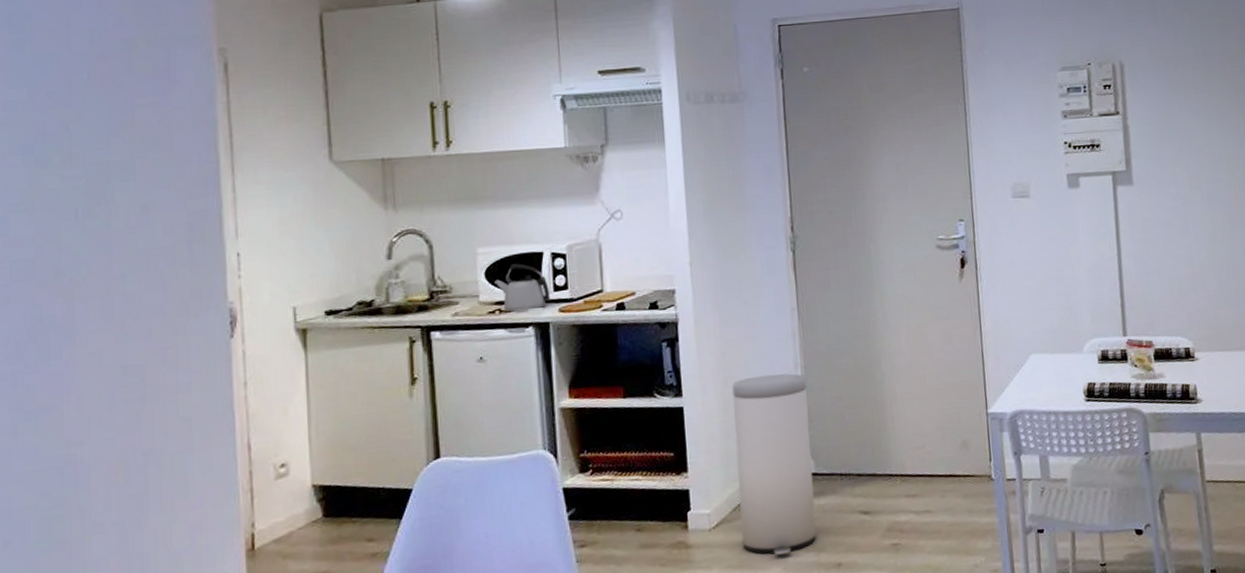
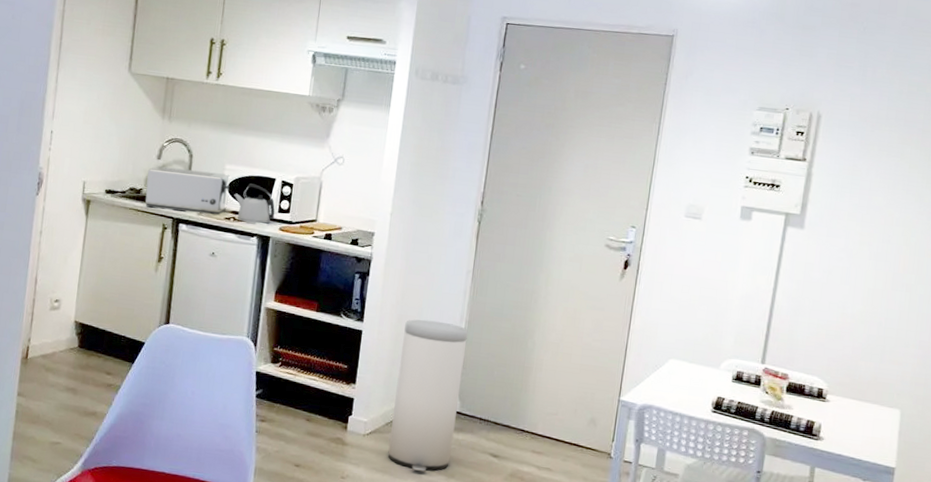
toaster: none [377,259,488,321] -> present [145,166,231,216]

